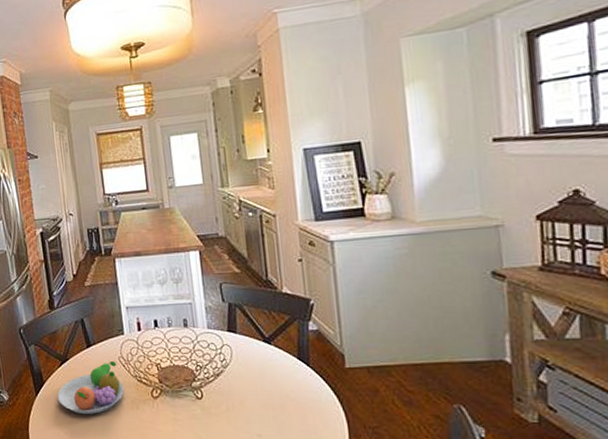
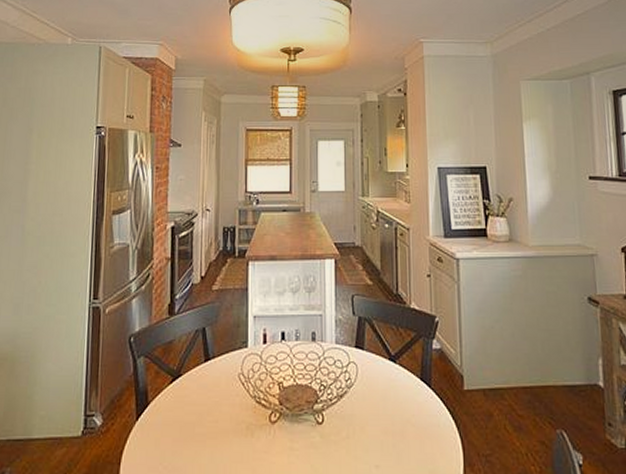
fruit bowl: present [57,360,124,415] -> none [162,377,240,444]

